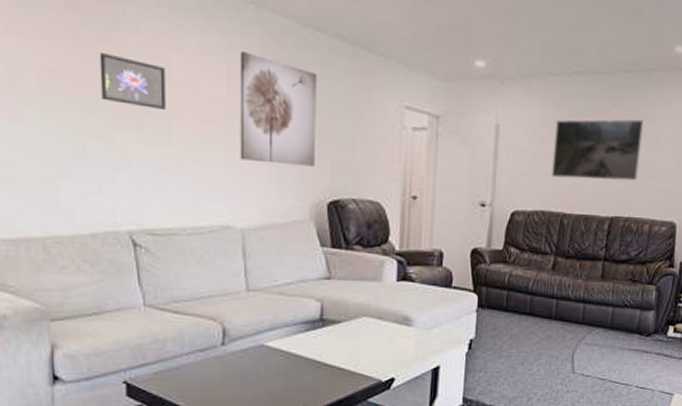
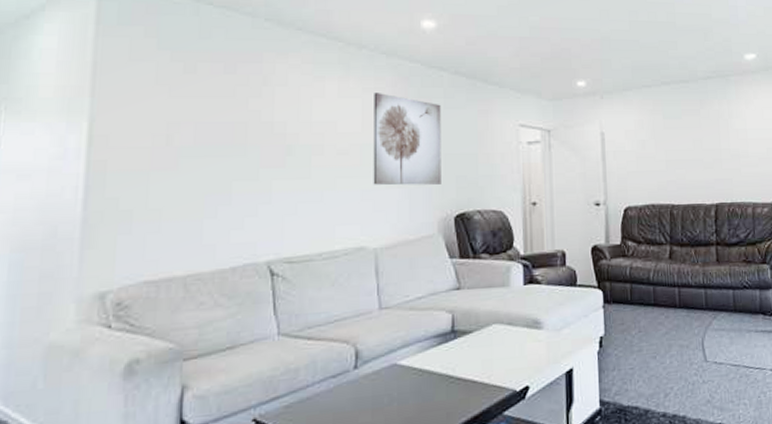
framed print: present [99,53,166,109] -> none [249,105,308,147]
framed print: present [552,118,644,181] -> none [654,116,733,173]

